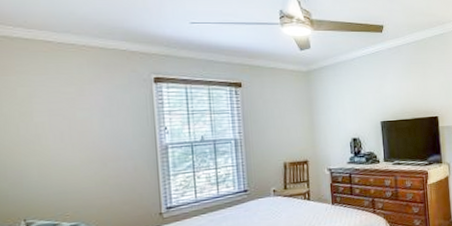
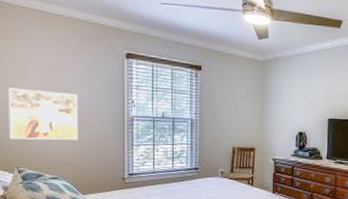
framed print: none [8,127,102,188] -> present [8,87,78,140]

